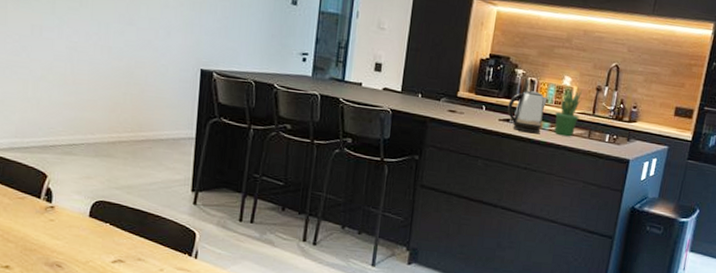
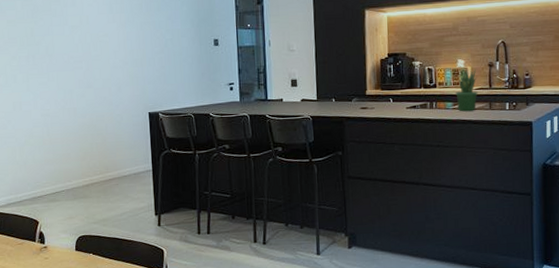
kettle: present [507,90,548,134] -> none [412,77,446,115]

